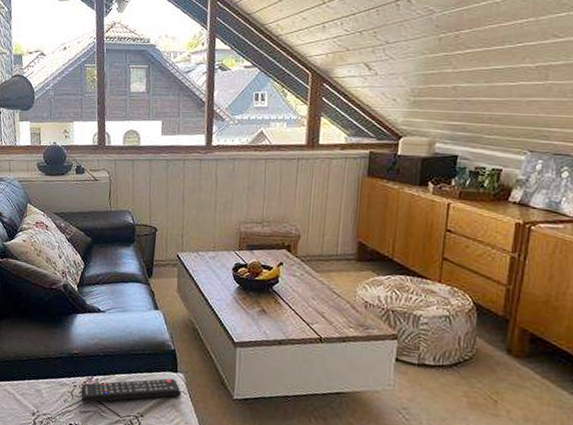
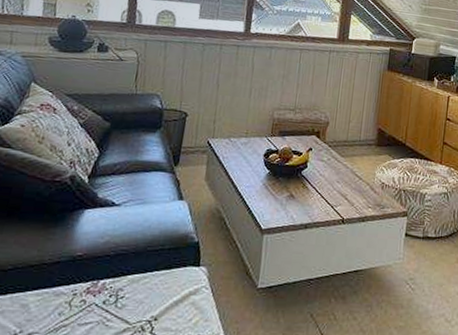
remote control: present [80,378,182,403] -> none [81,273,203,313]

